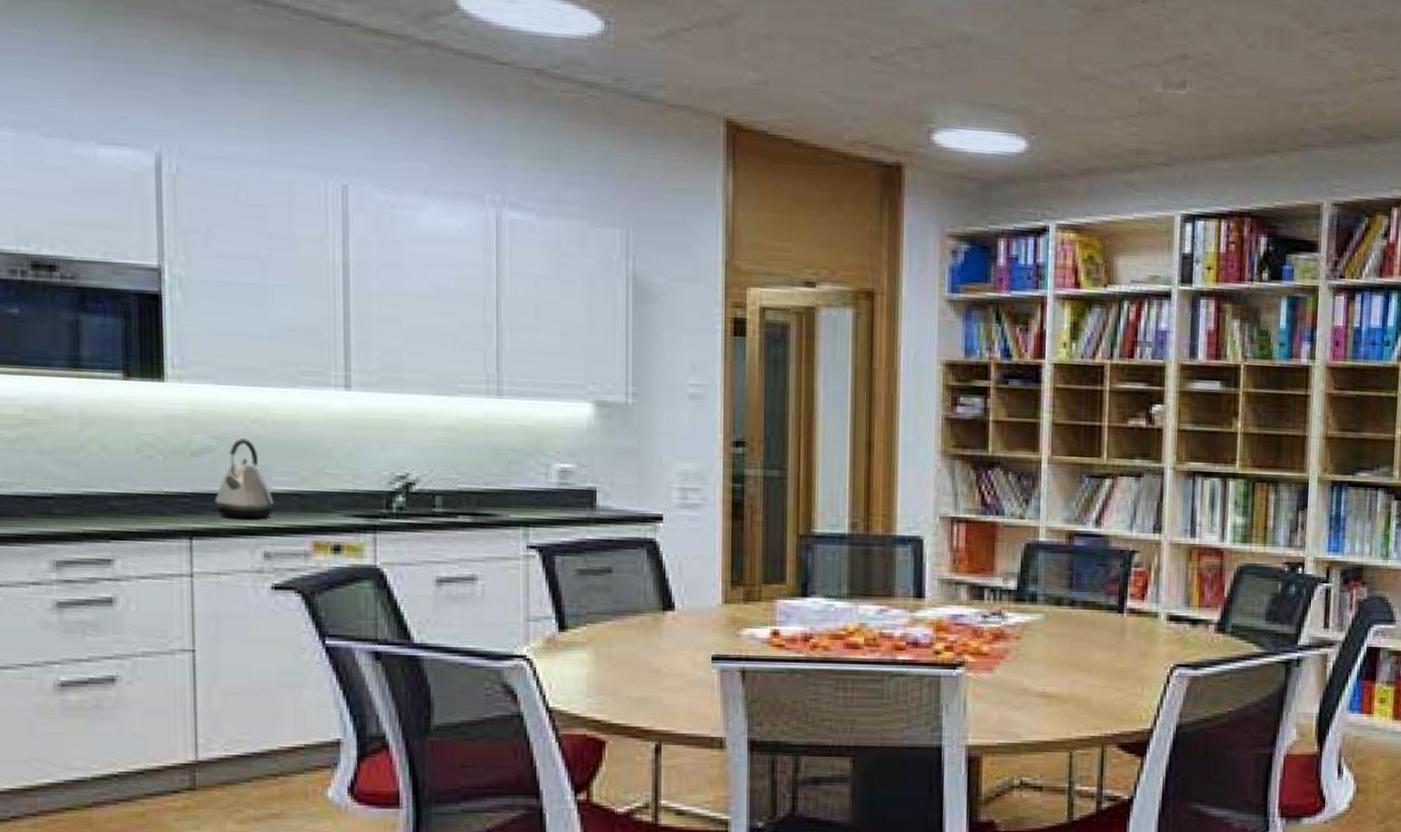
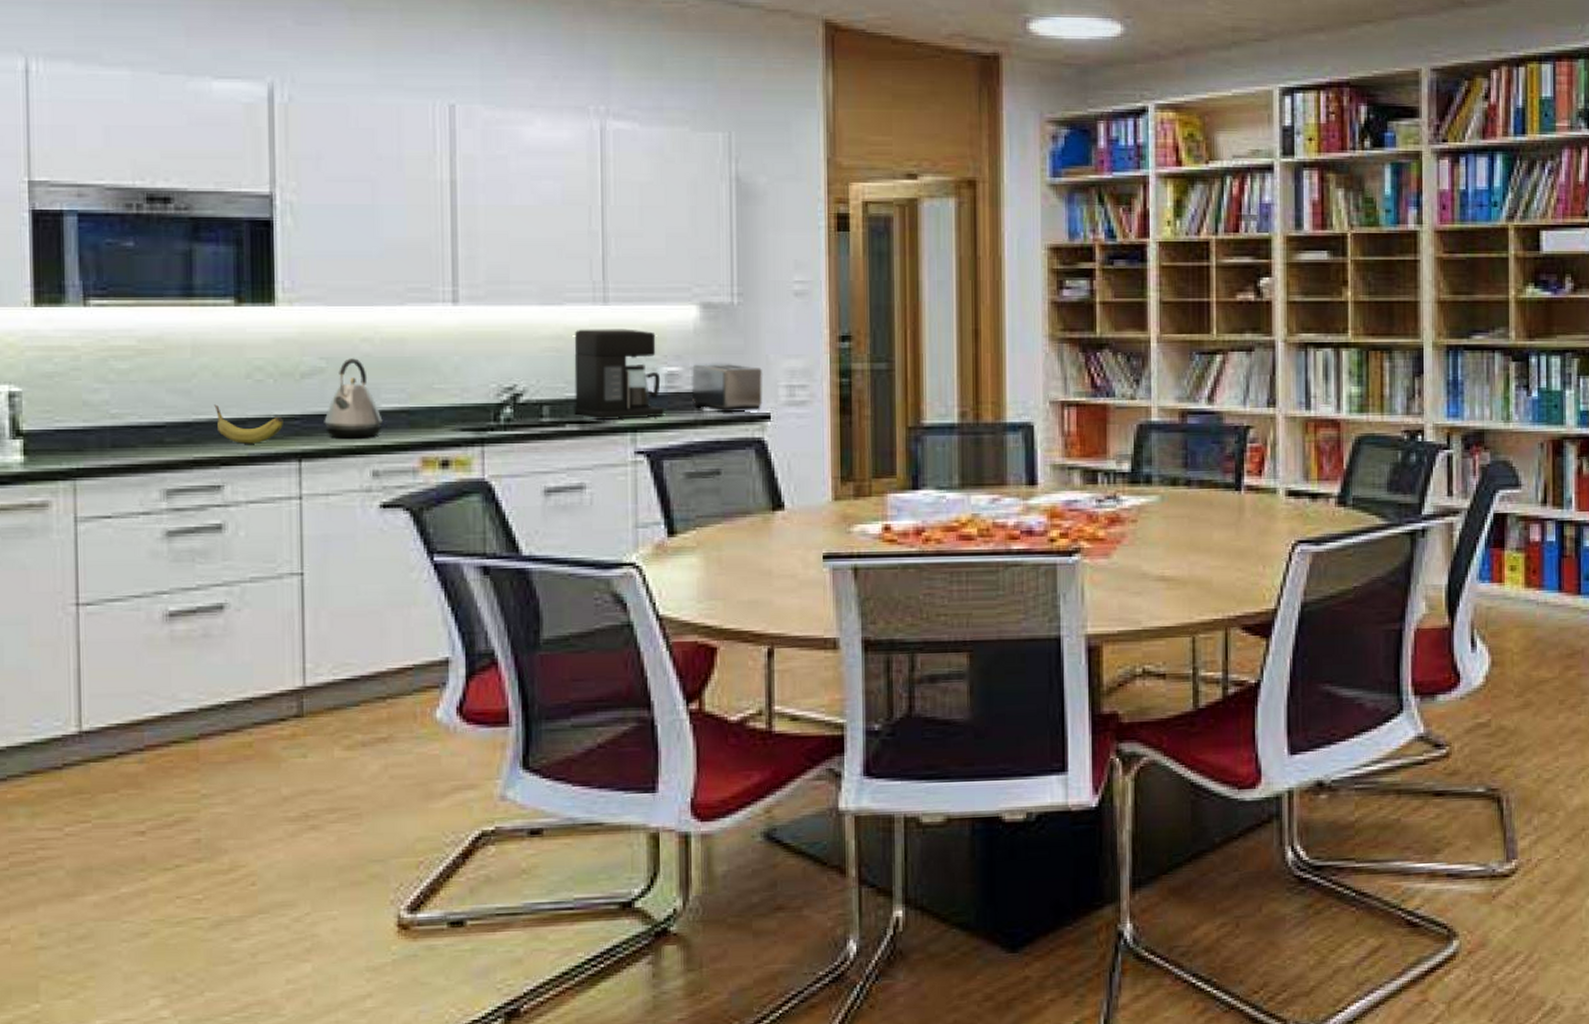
fruit: none [103,478,174,520] -> present [214,404,283,444]
coffee maker: none [467,421,557,513] -> present [574,329,664,420]
toaster: none [585,462,655,512] -> present [692,364,762,412]

